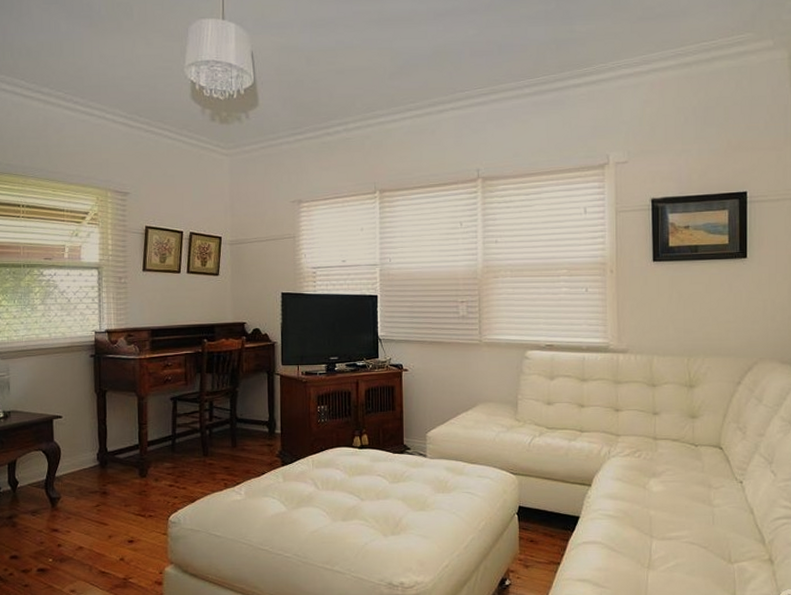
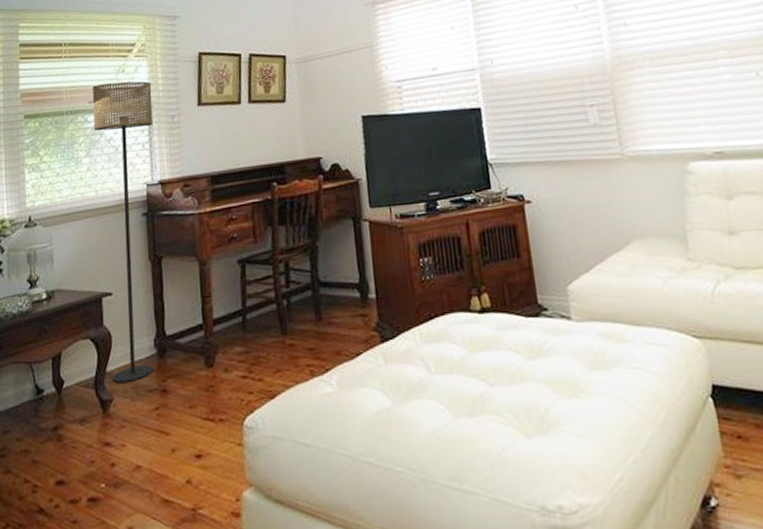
floor lamp: none [48,244,103,486] -> present [92,81,154,384]

